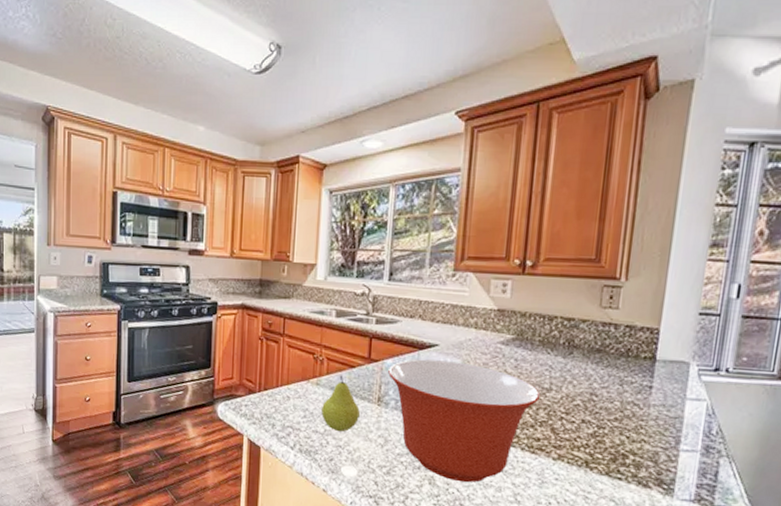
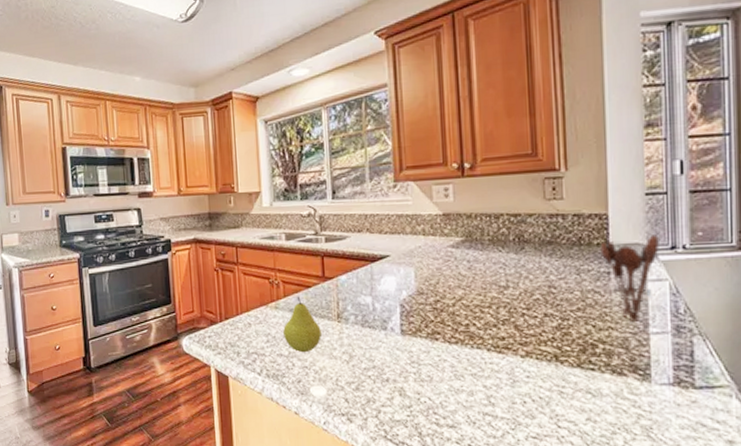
mixing bowl: present [388,359,541,483] -> none [344,270,499,390]
utensil holder: none [646,355,706,439] -> present [600,235,661,323]

